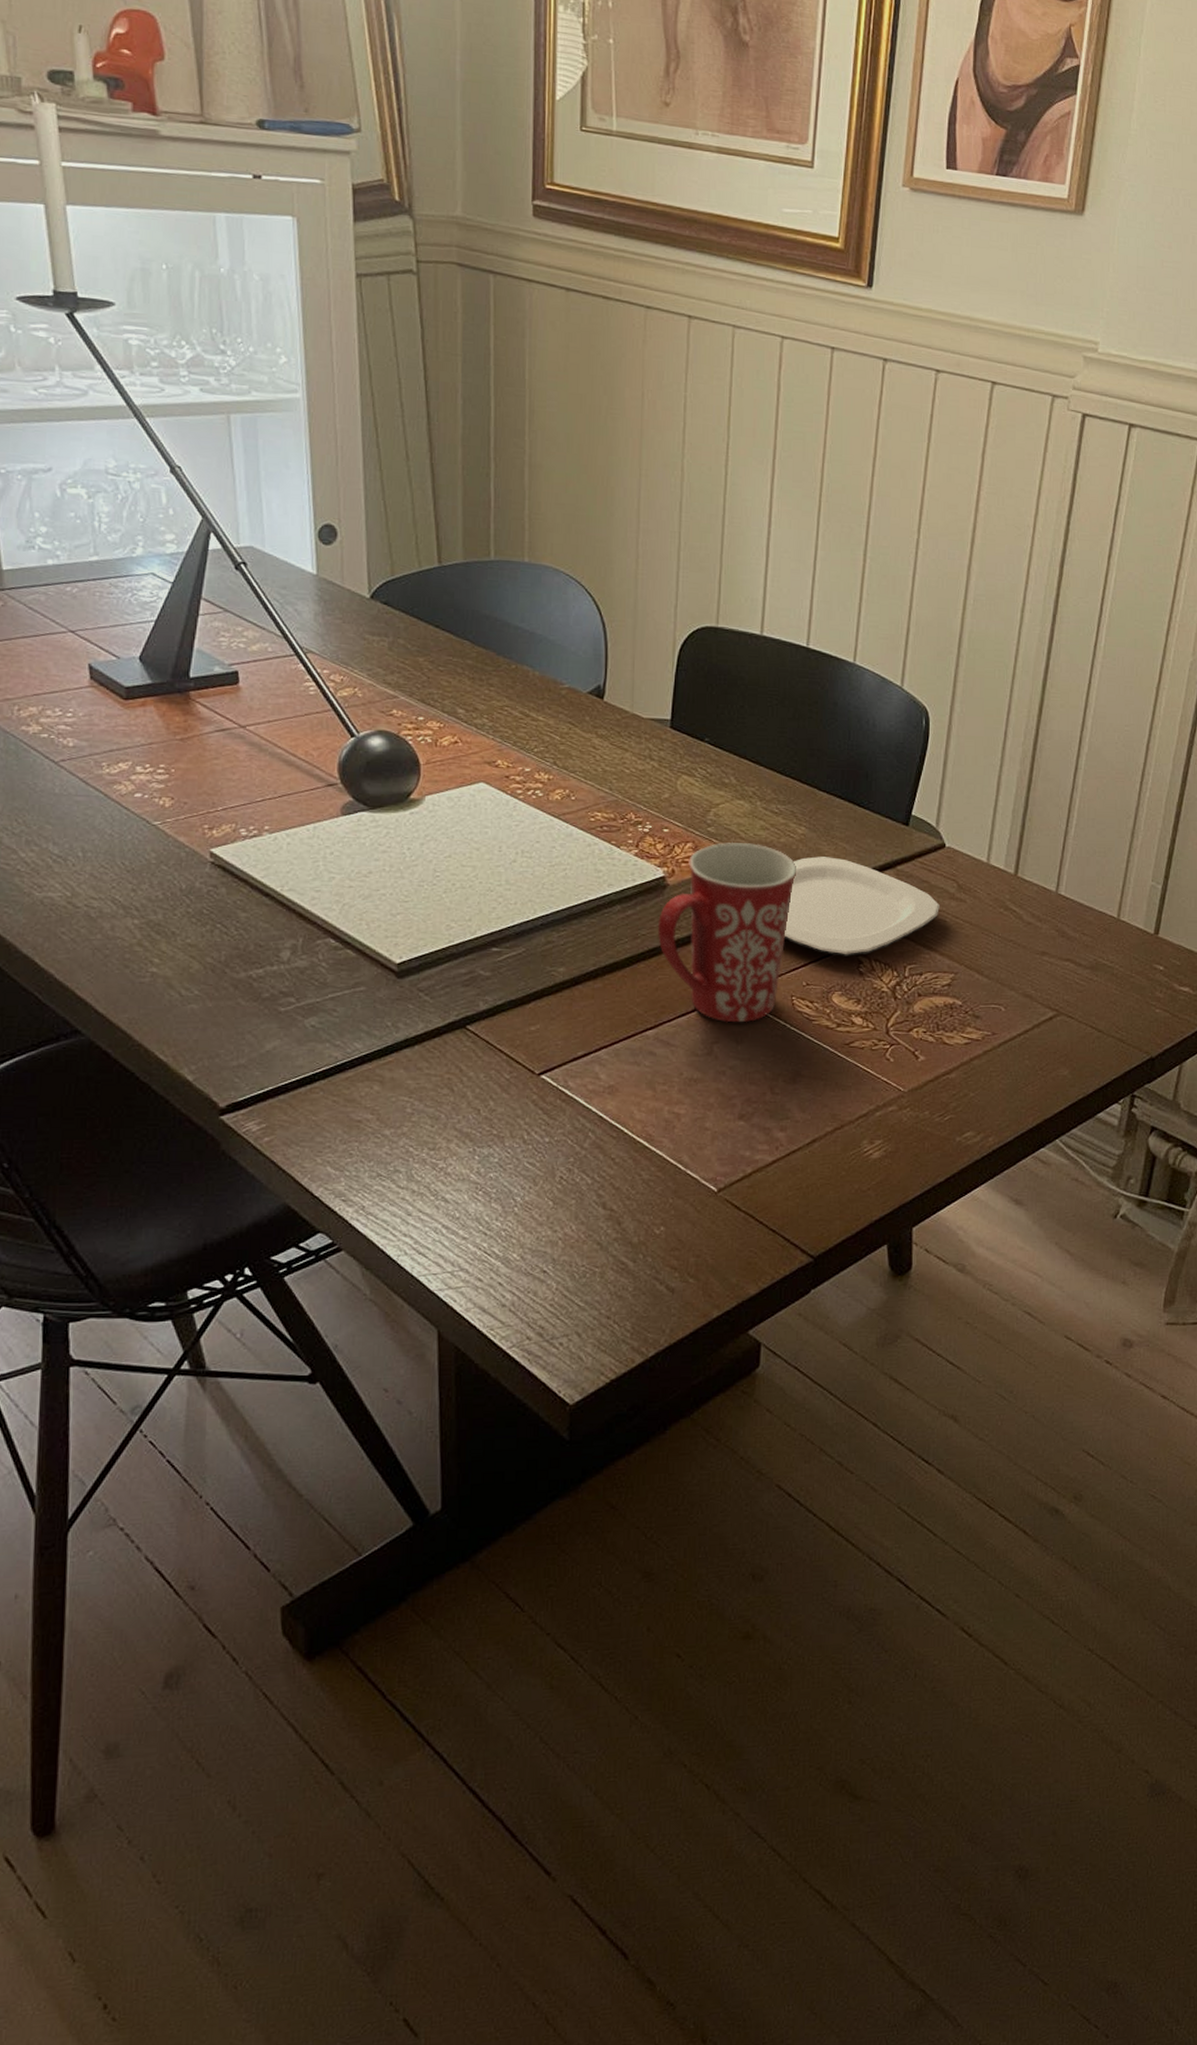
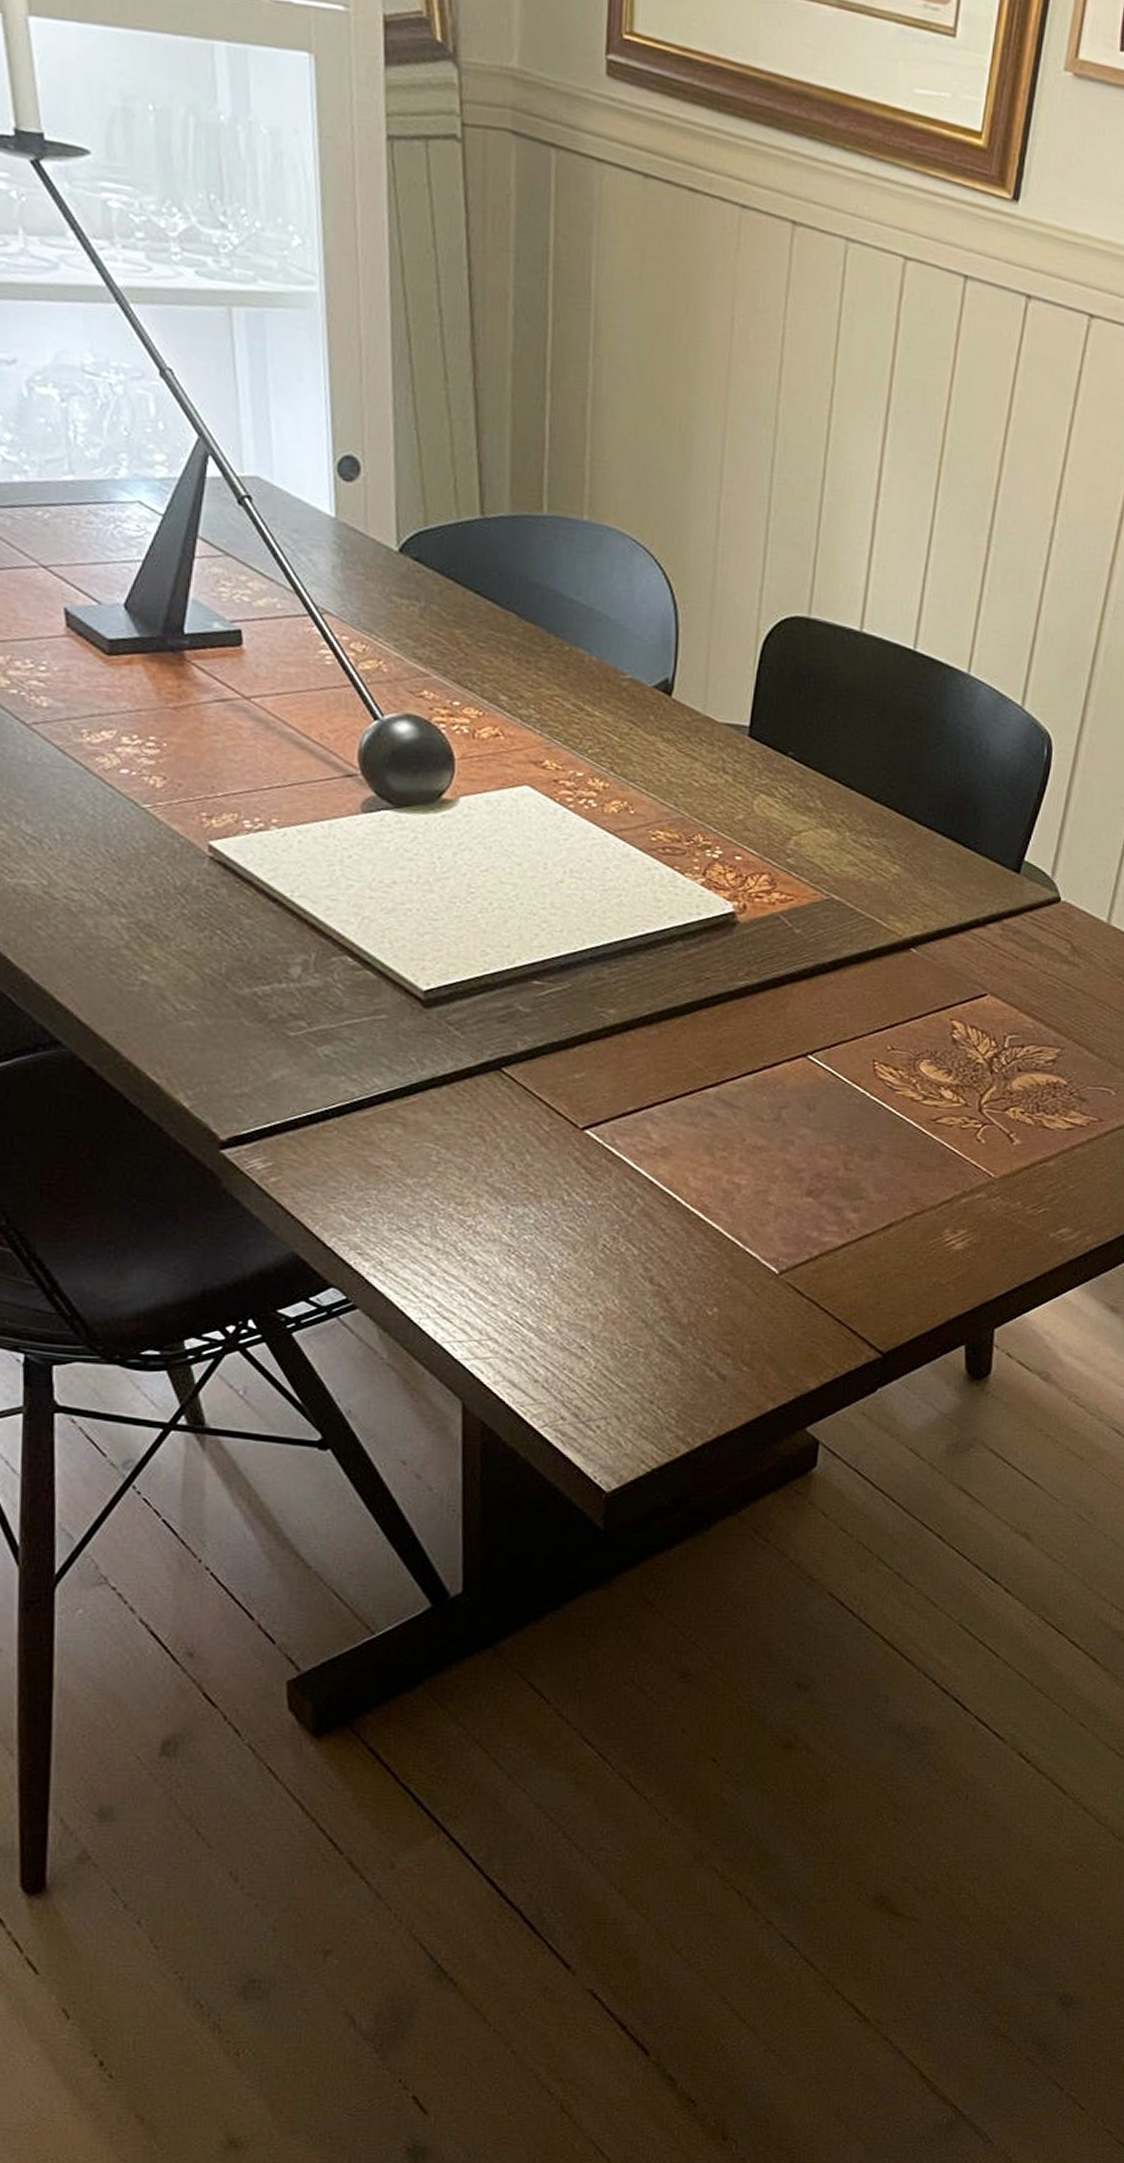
mug: present [658,841,797,1023] -> none [724,877,888,1088]
plate: present [783,856,940,957] -> none [868,901,1049,1020]

